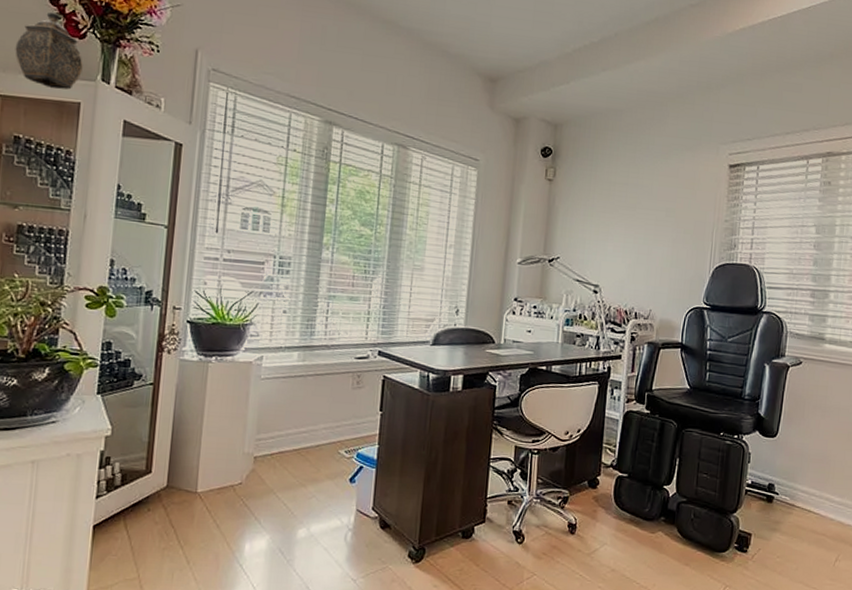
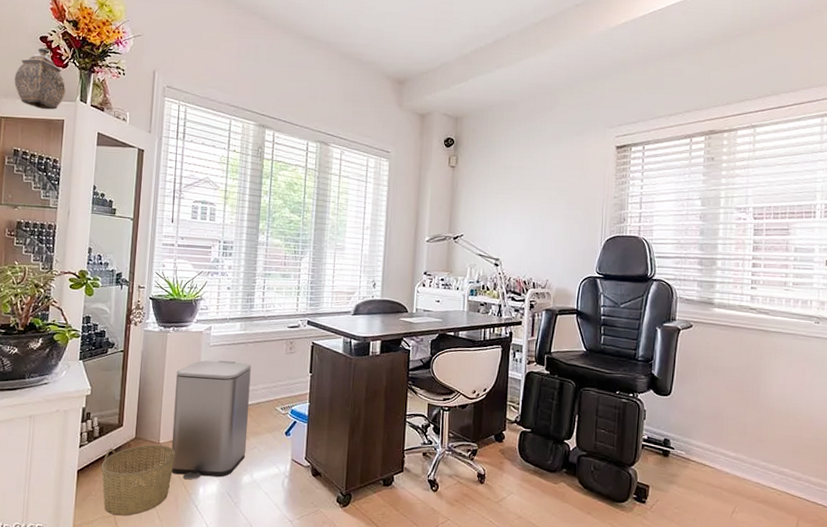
basket: none [123,494,217,579] -> present [101,444,175,516]
pedal bin: none [211,395,311,535] -> present [171,360,251,480]

